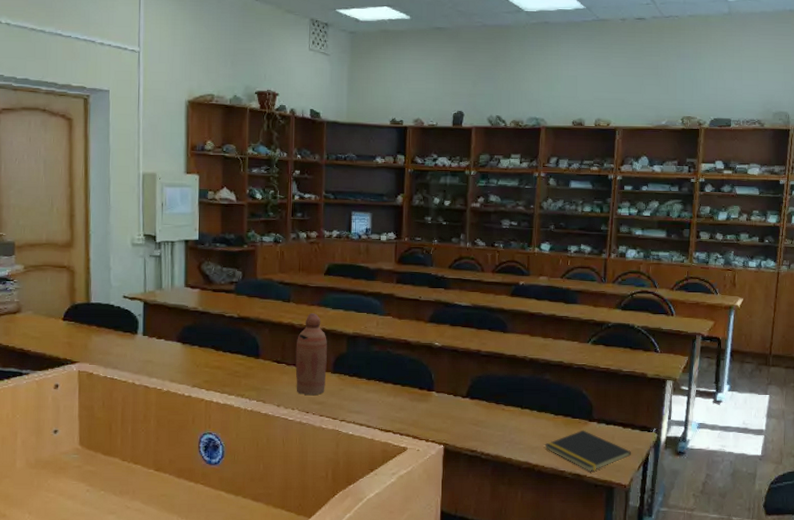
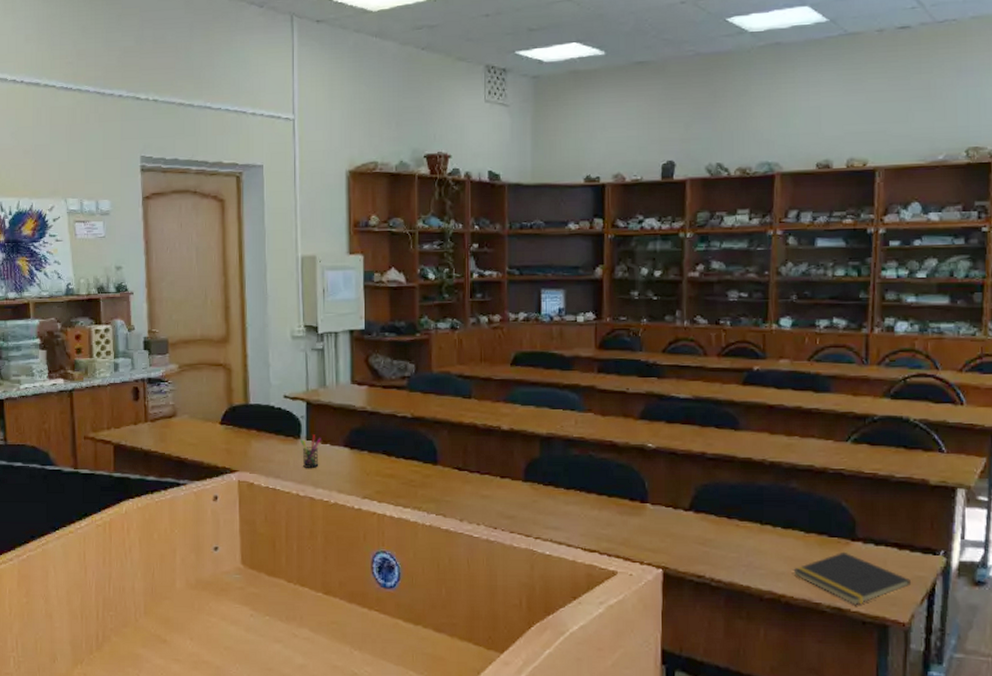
pen holder: none [136,331,156,360] -> present [299,434,321,468]
bottle: present [295,313,327,395] -> none [479,411,517,507]

